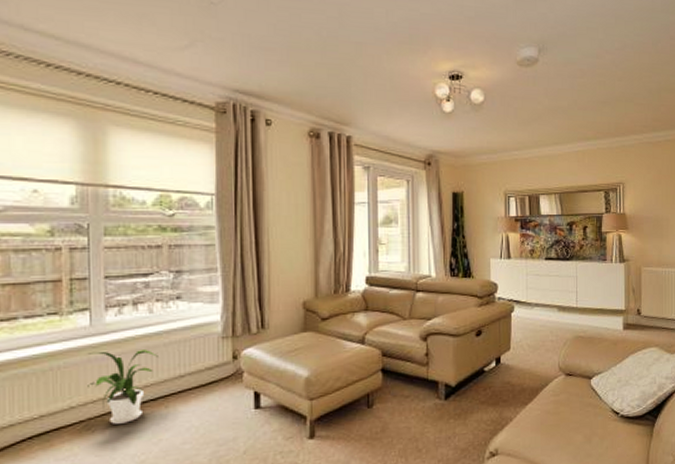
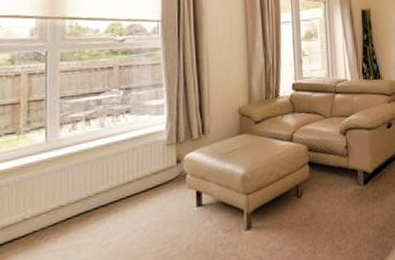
house plant: present [87,350,158,424] -> none [42,160,109,232]

